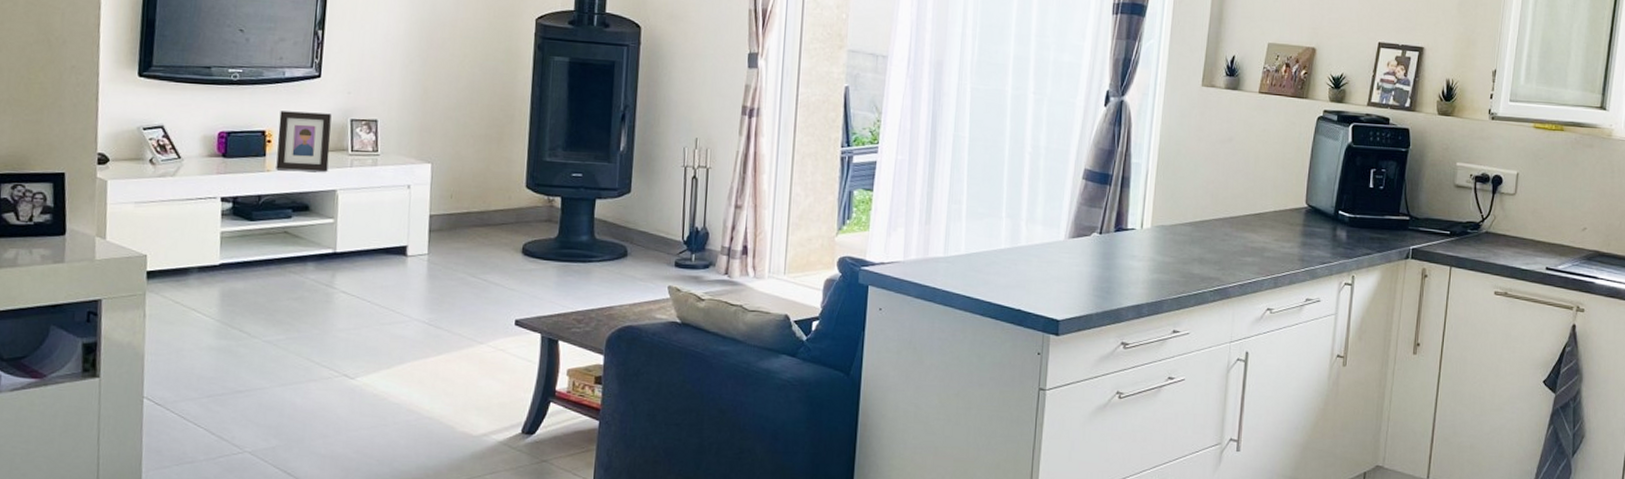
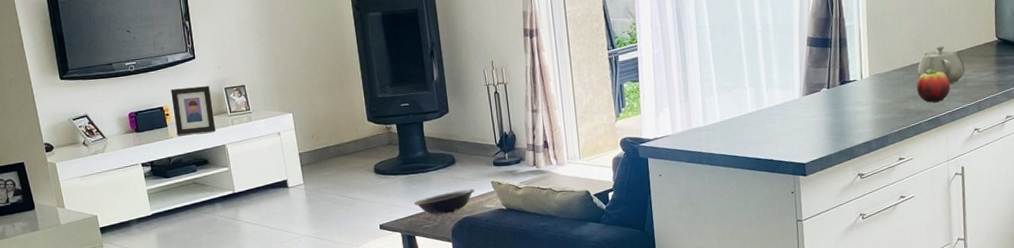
bowl: none [564,291,645,319] -> present [413,189,475,215]
fruit: none [1204,228,1245,270] -> present [916,68,950,103]
teapot: none [1208,202,1265,250] -> present [917,45,965,84]

